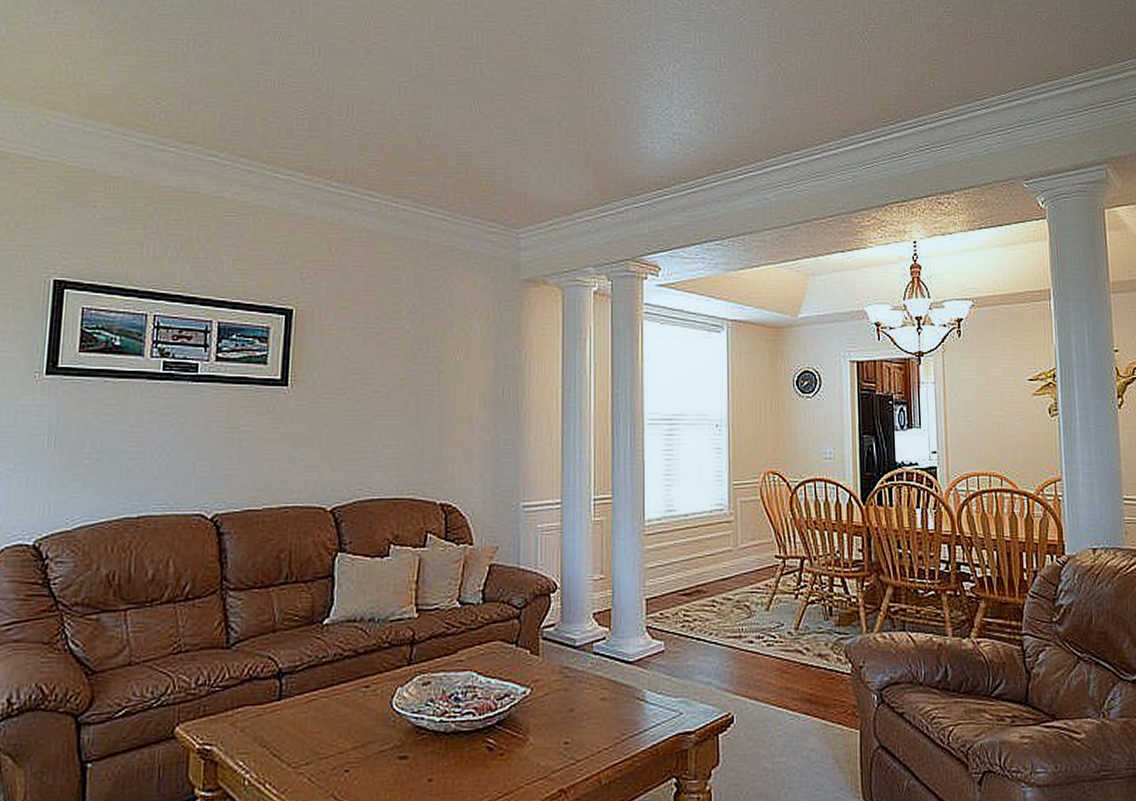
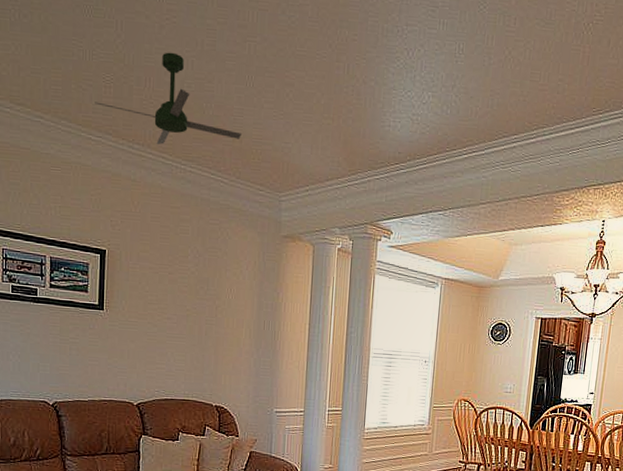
ceiling fan: none [284,78,467,181] -> present [95,52,241,145]

